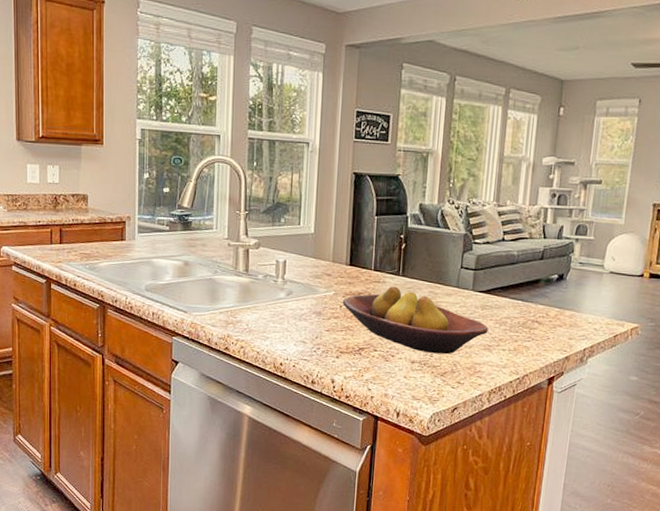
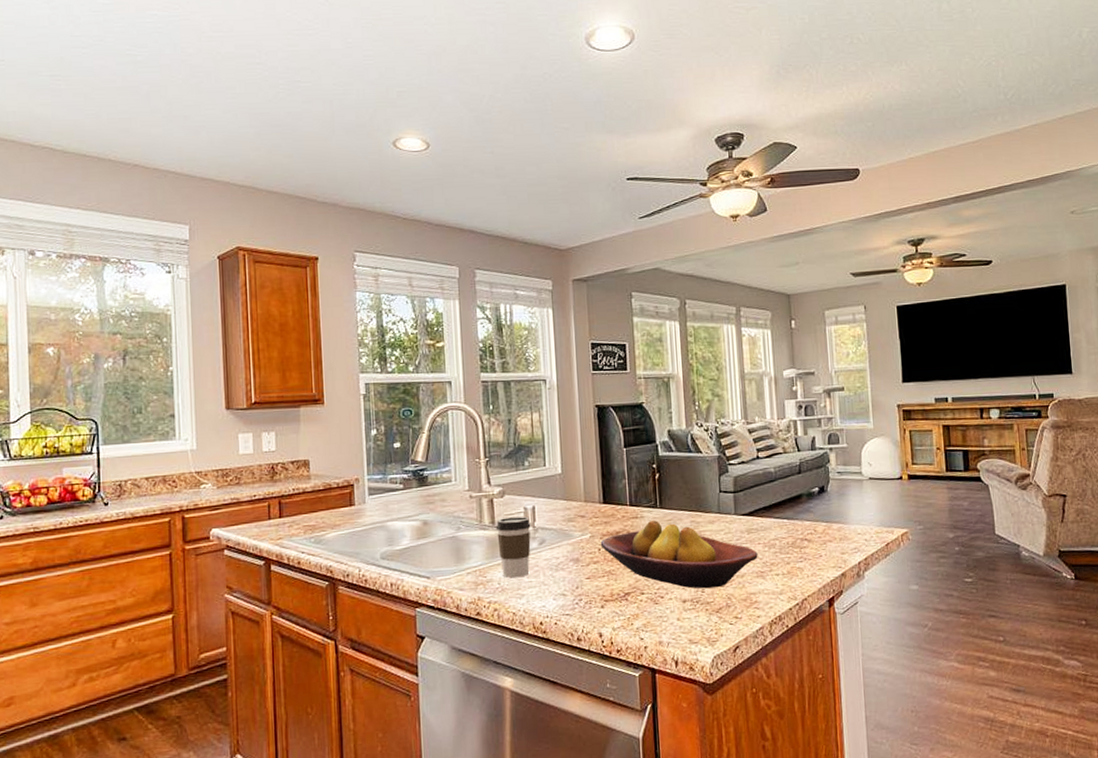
coffee cup: none [249,267,281,322] -> present [495,516,531,578]

